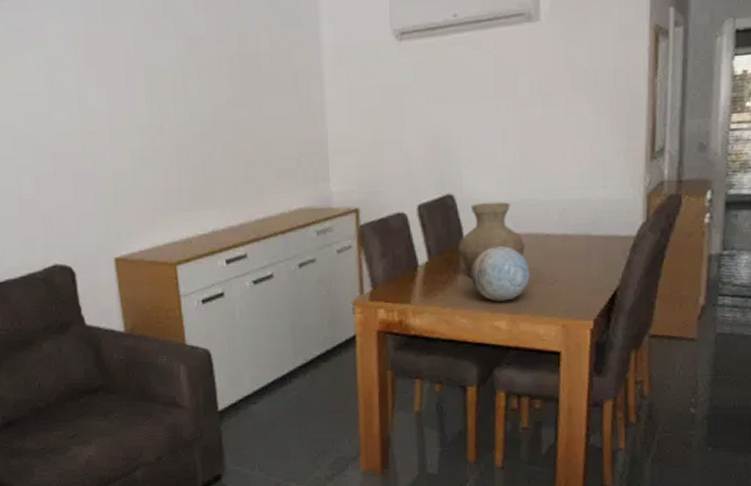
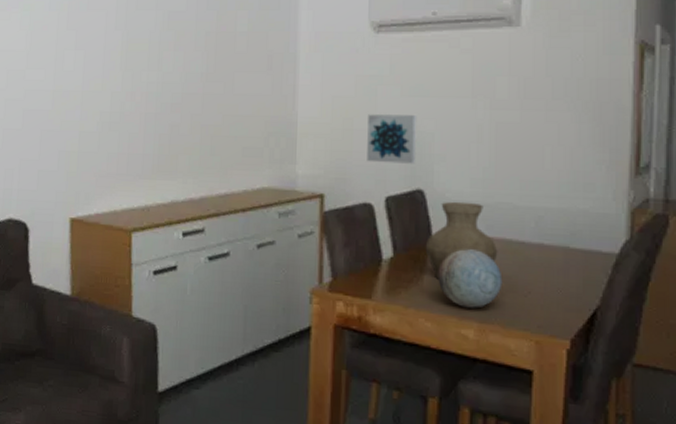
wall art: none [396,121,445,173] -> present [367,114,417,164]

